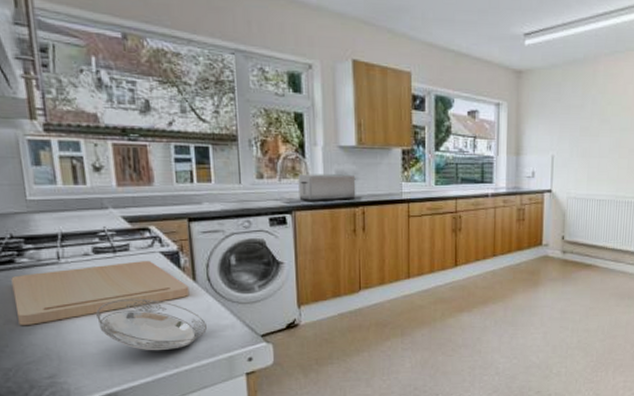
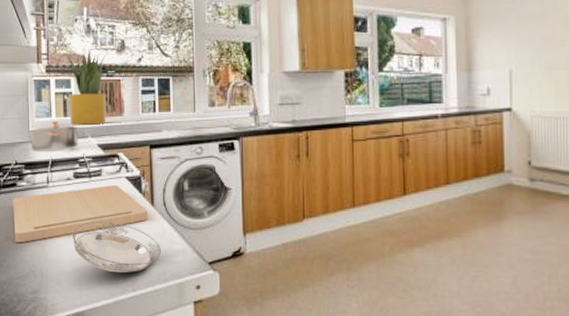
cooking pot: none [28,188,96,224] -> present [31,120,79,151]
planter: none [69,107,131,195] -> present [65,50,107,125]
toaster: present [298,173,356,203] -> none [246,98,300,128]

